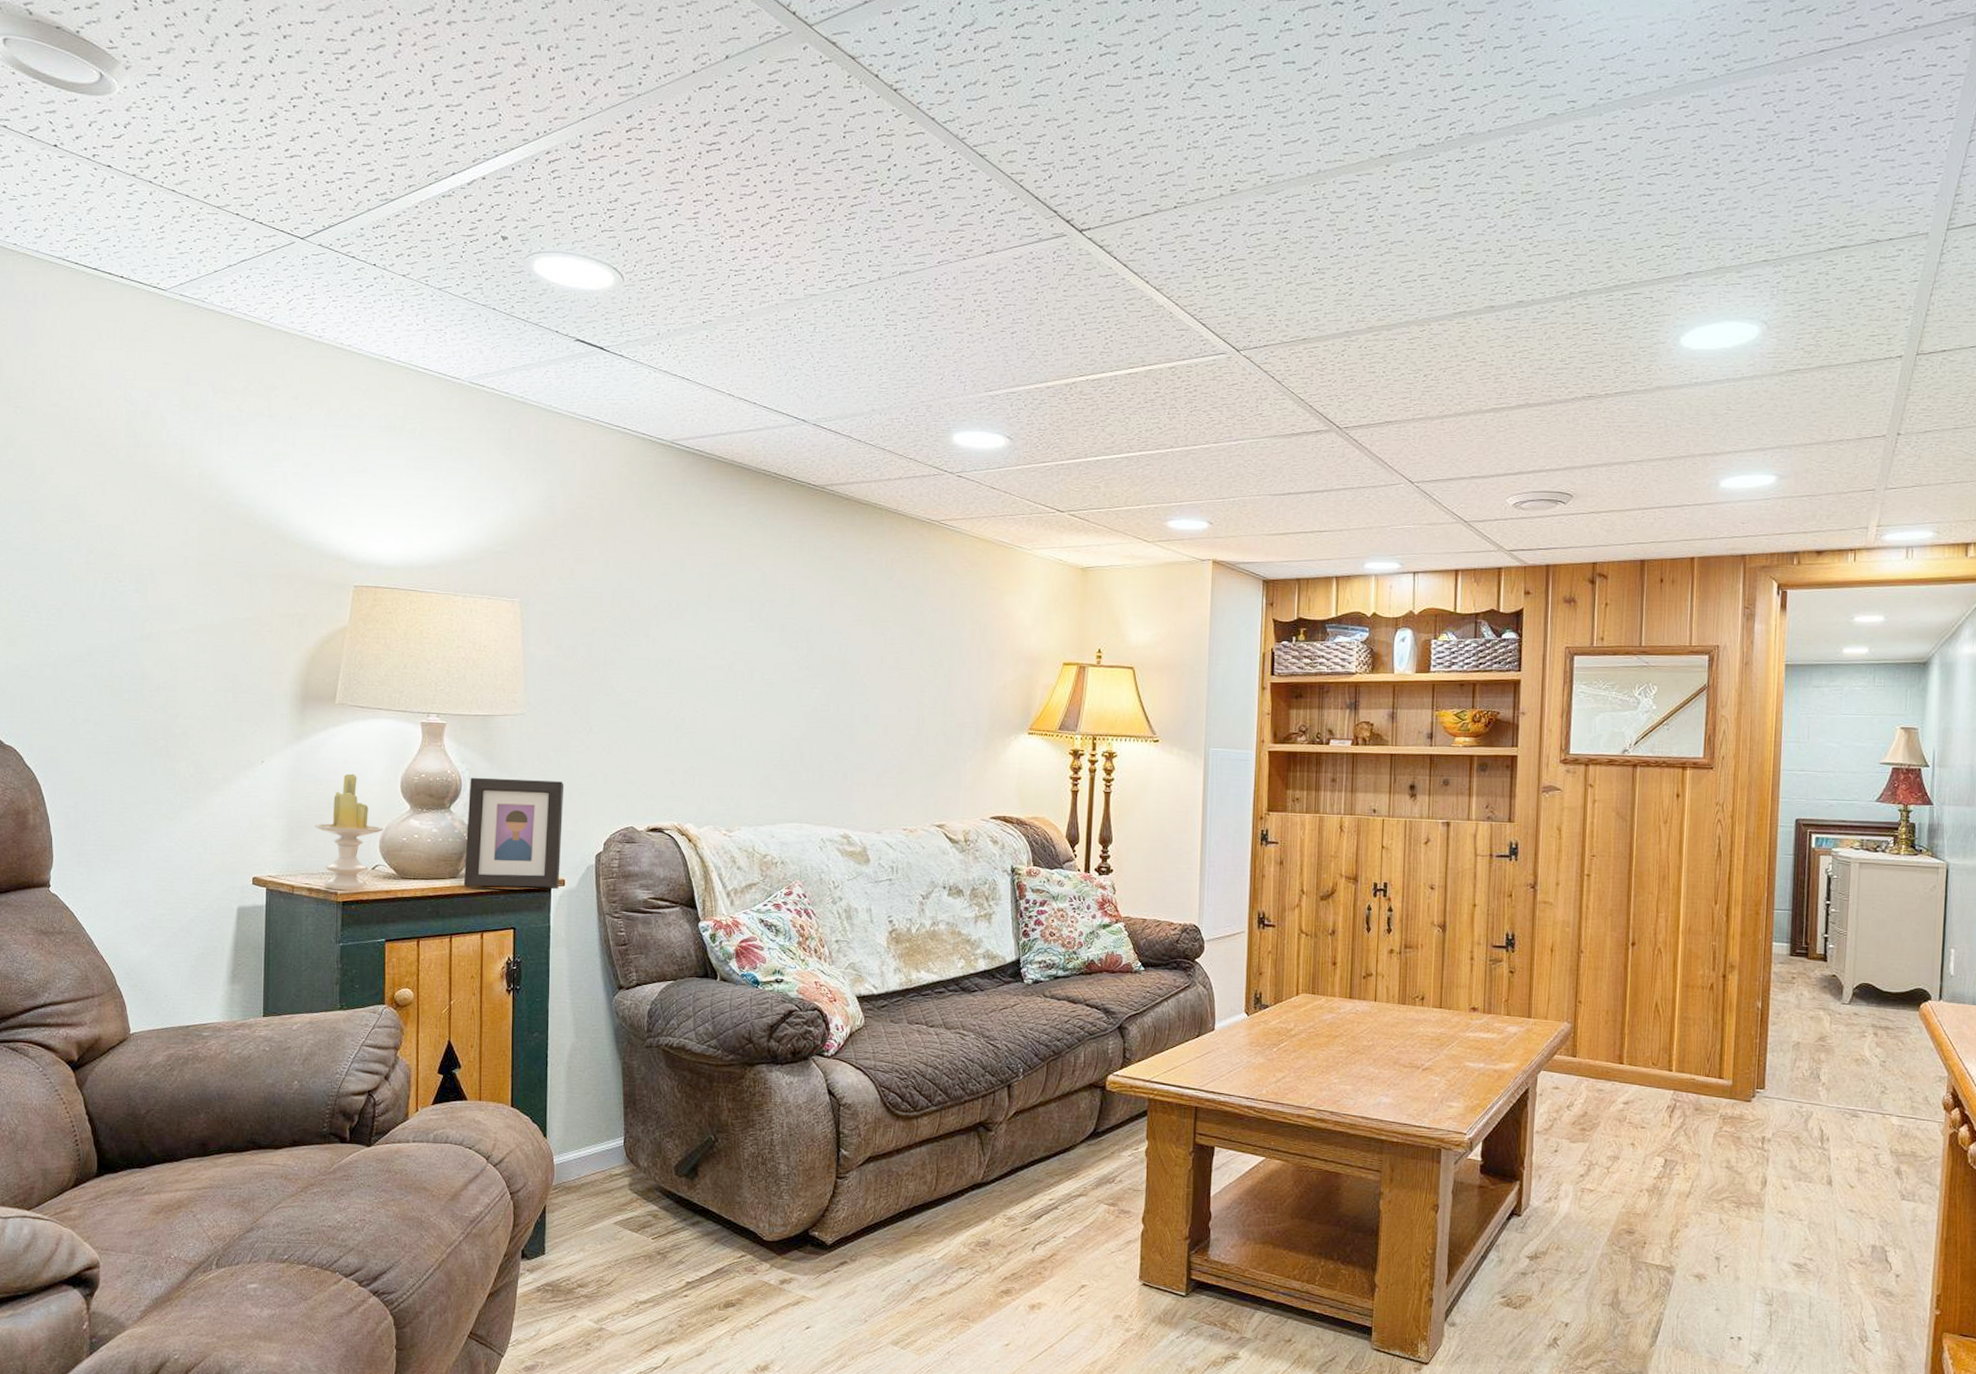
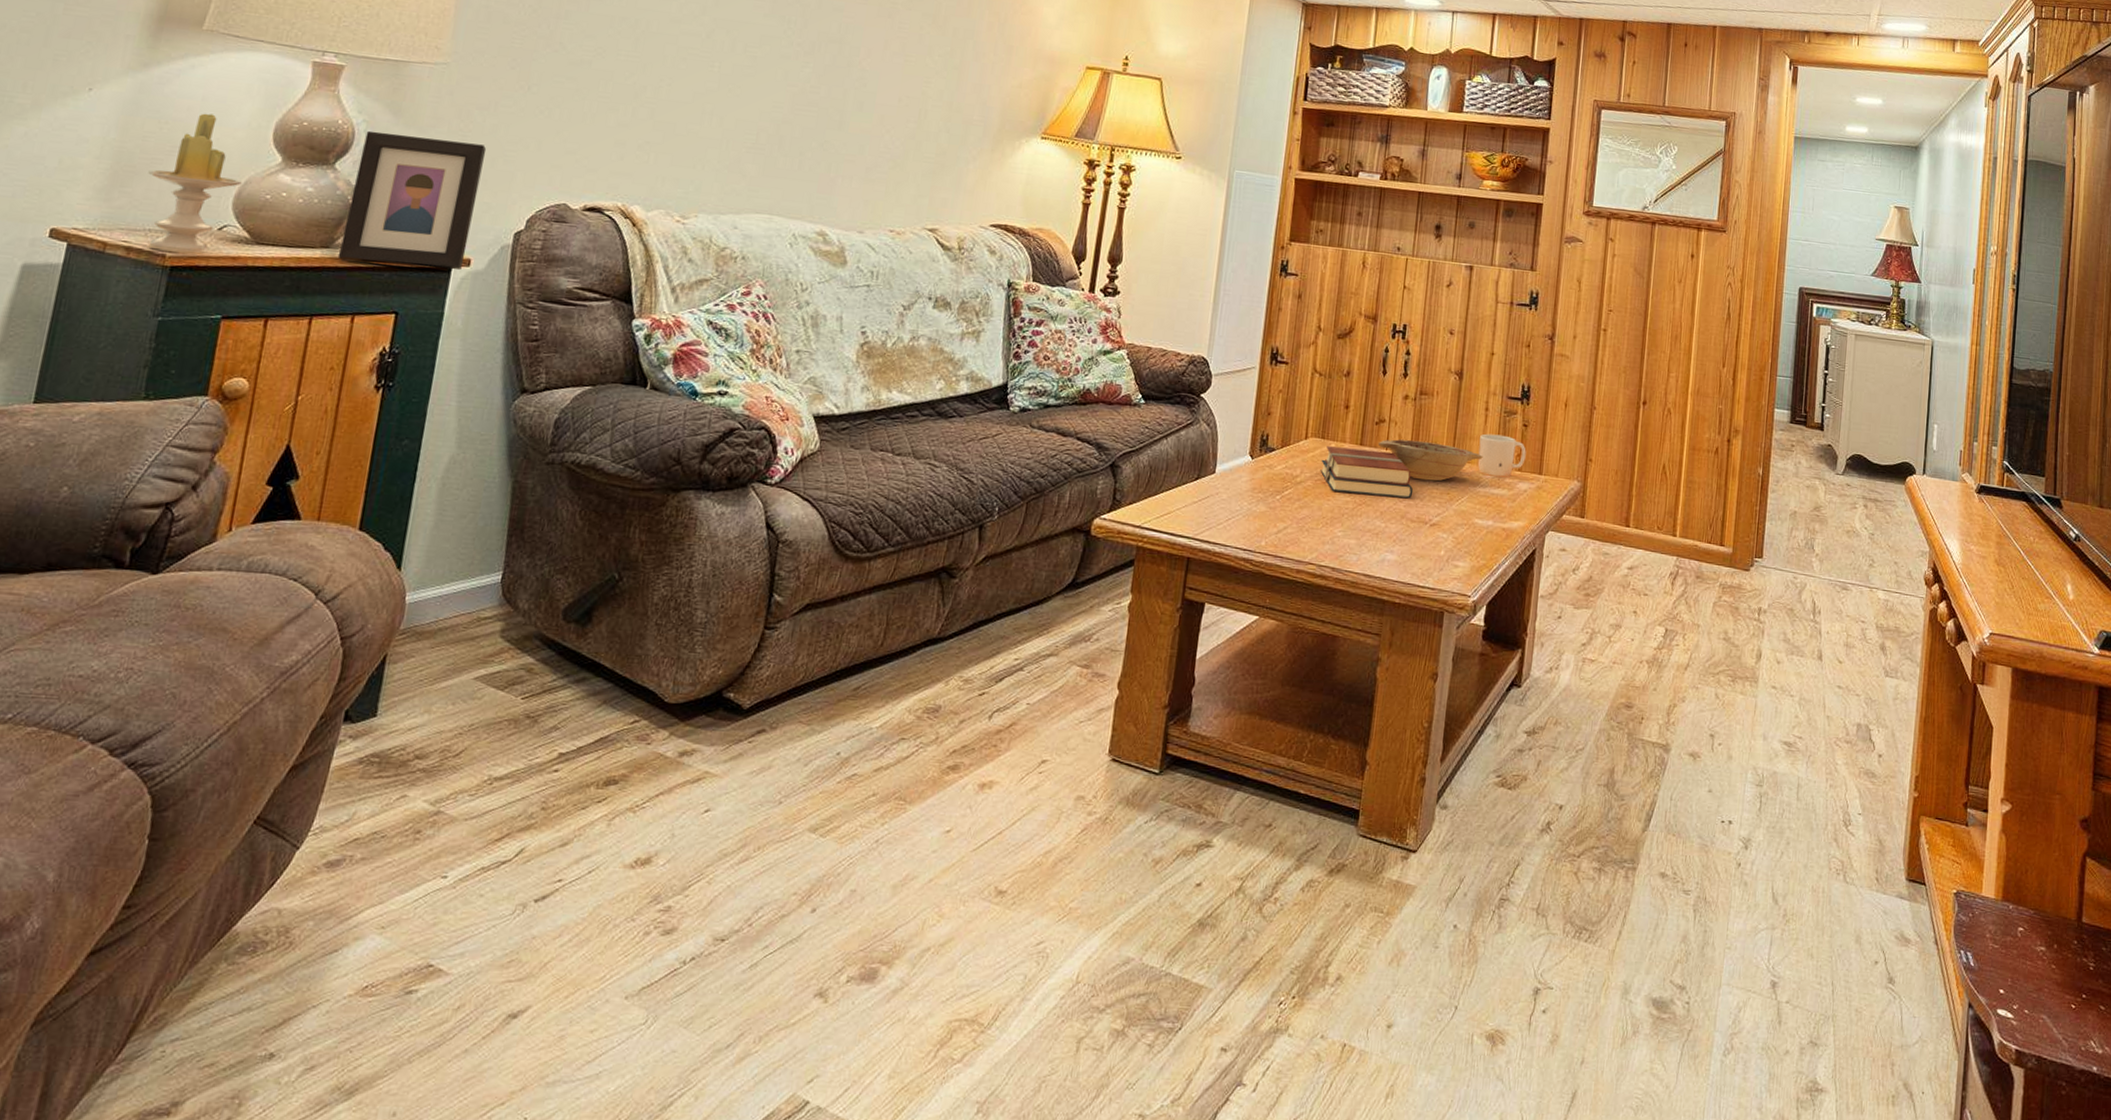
books: none [1313,1001,1404,1046] -> present [1320,446,1414,499]
decorative bowl: none [1366,991,1471,1029] -> present [1377,439,1483,481]
mug: none [1465,981,1514,1023] -> present [1477,433,1526,479]

